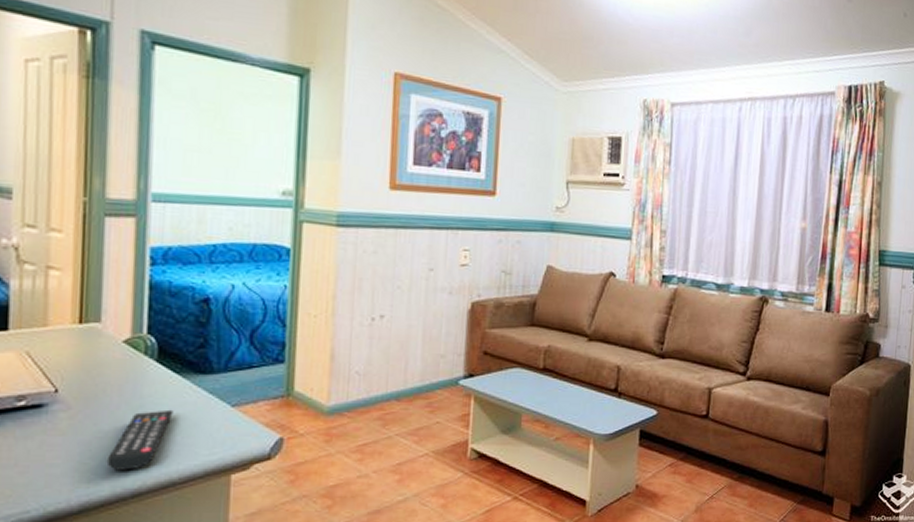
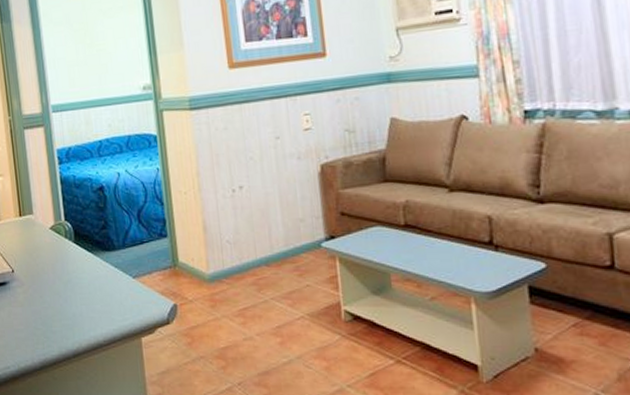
remote control: present [106,409,174,471] -> none [52,282,92,334]

